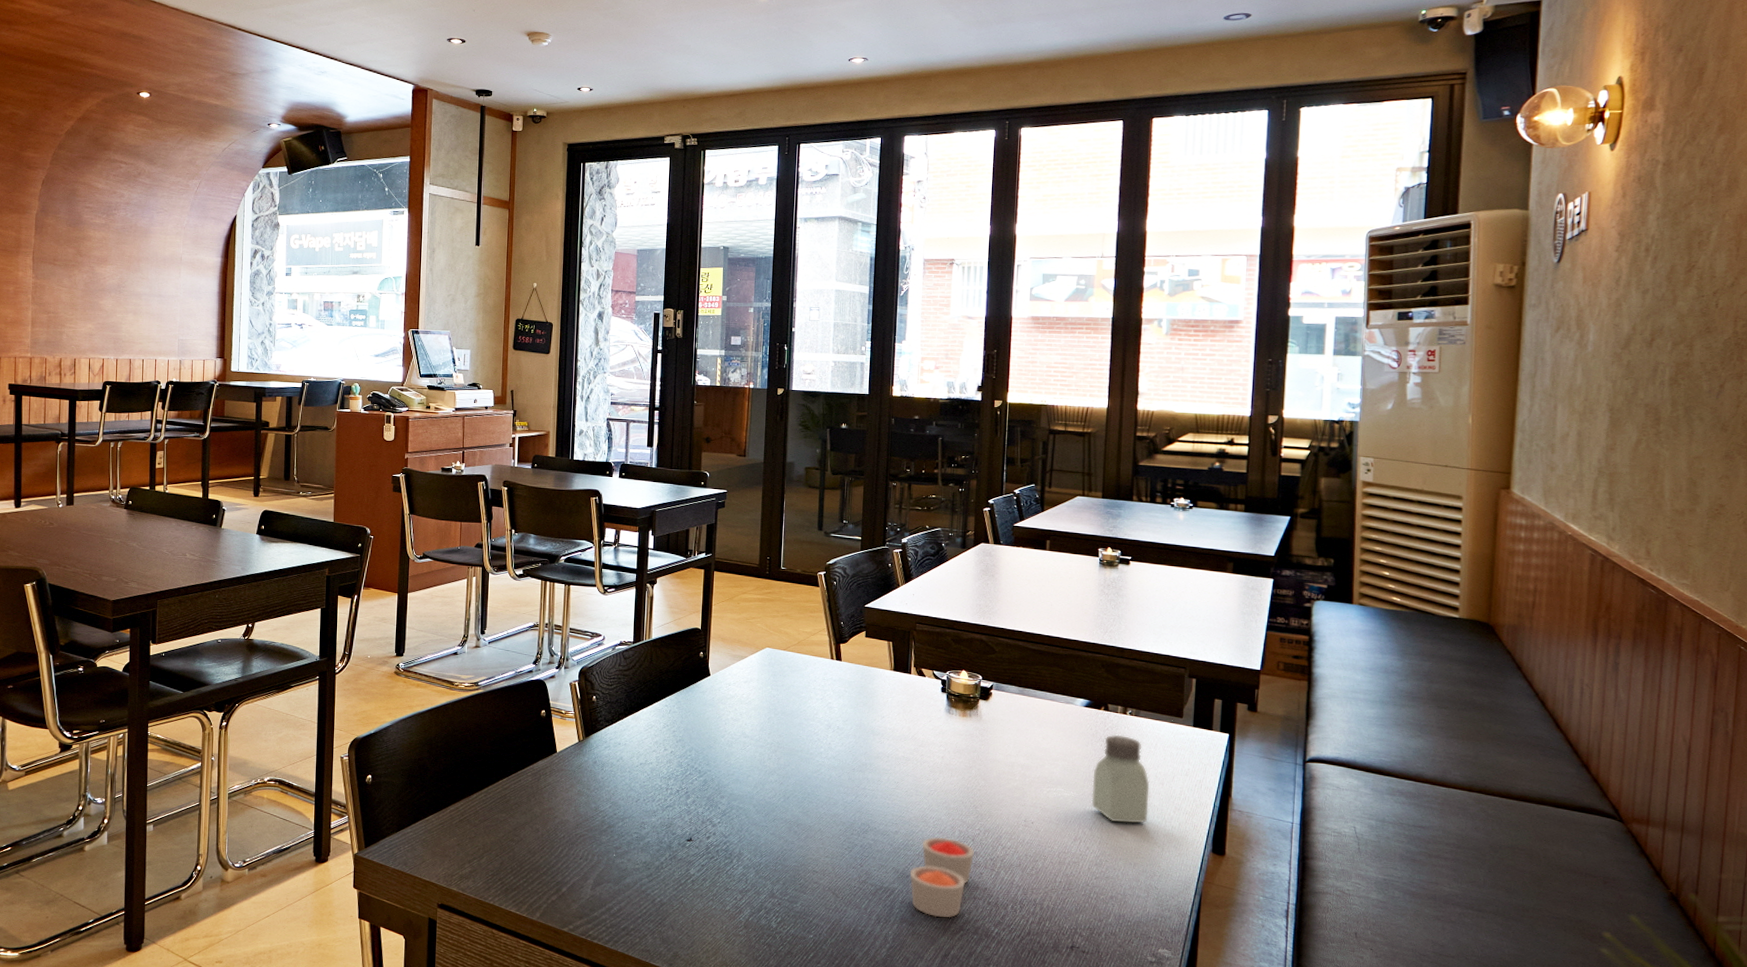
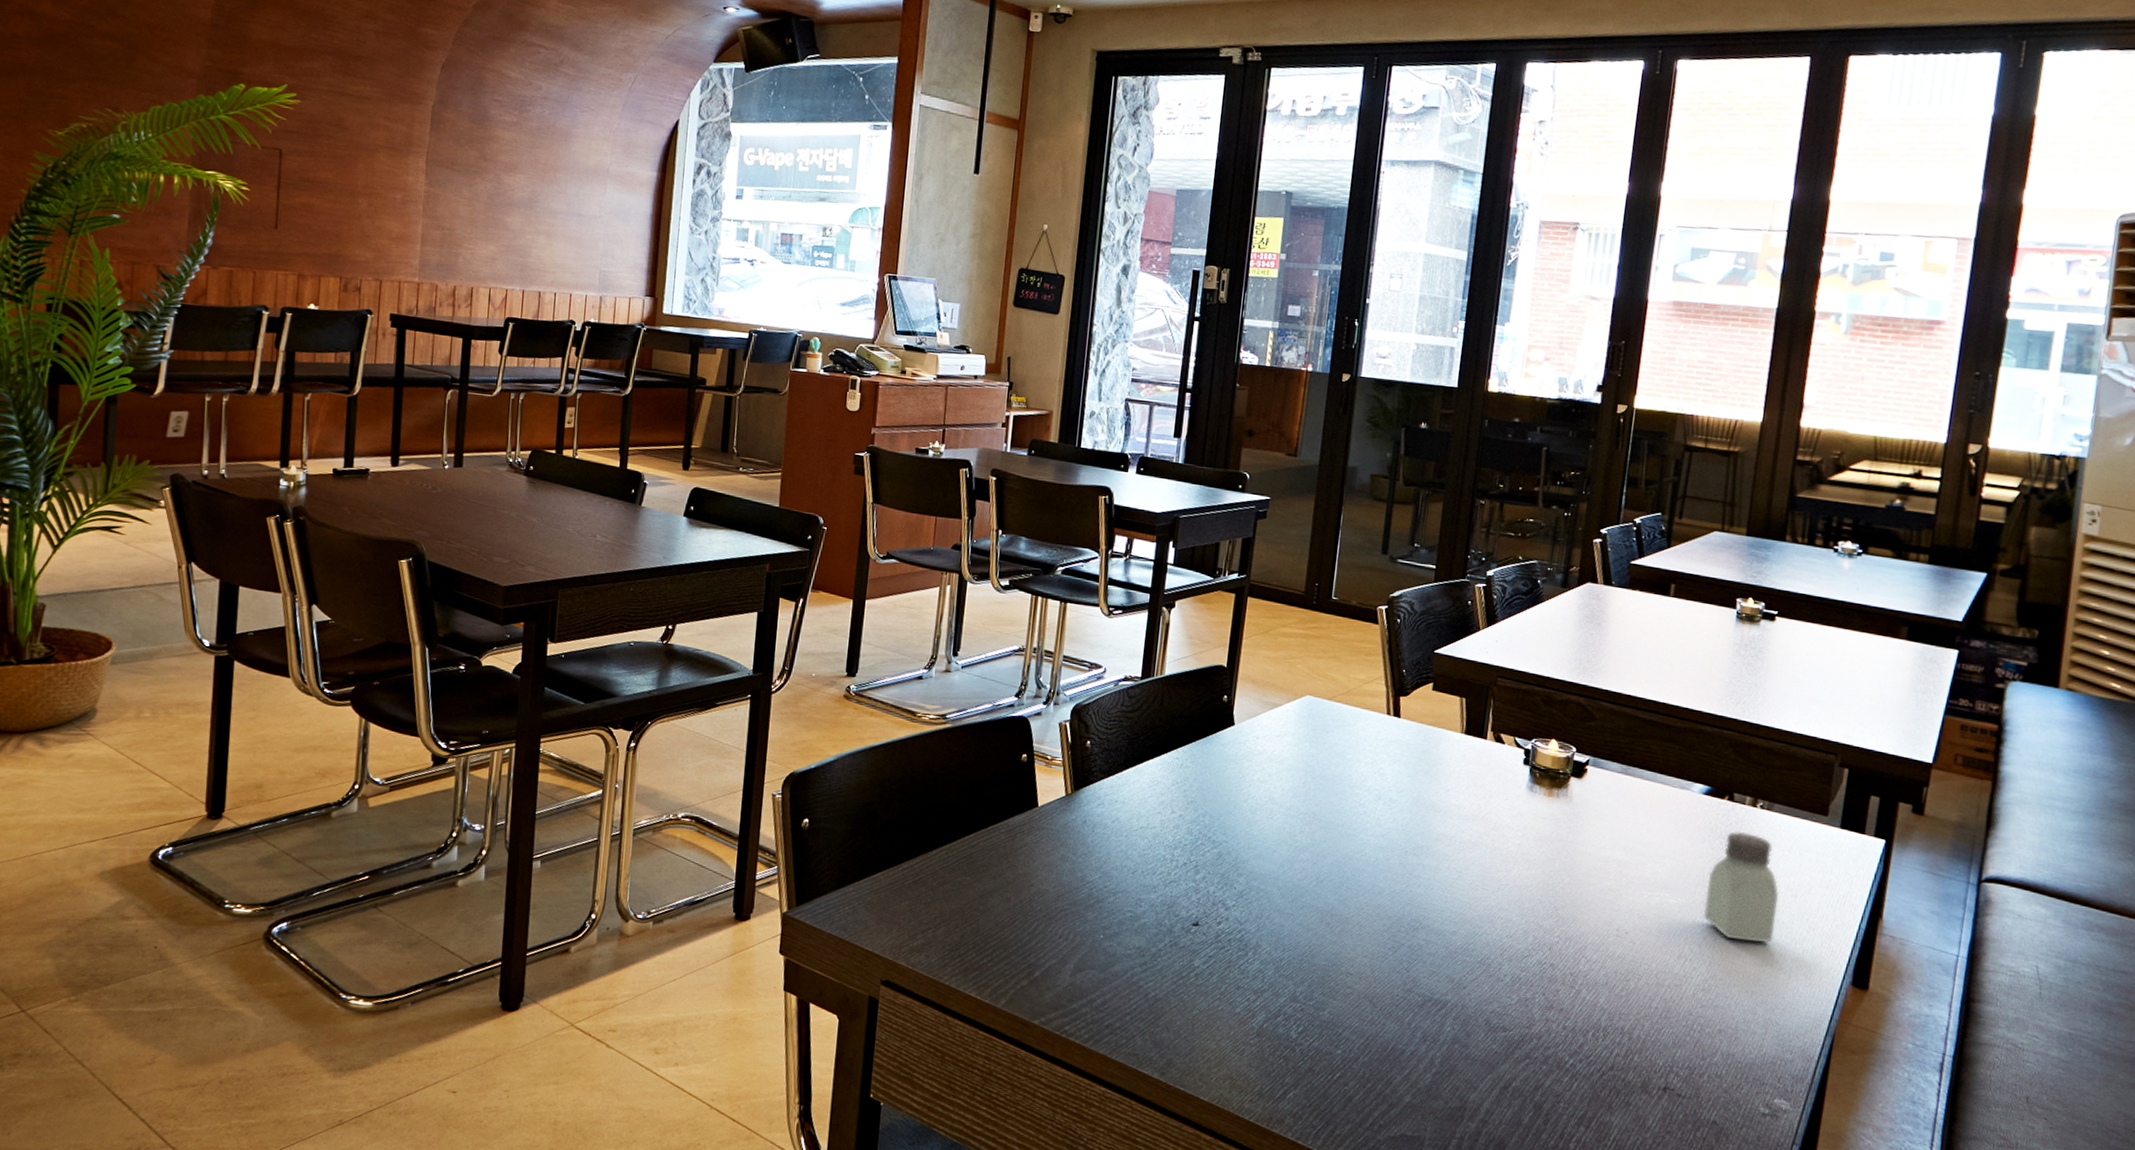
candle: present [909,837,975,918] -> none [1467,942,1552,1043]

